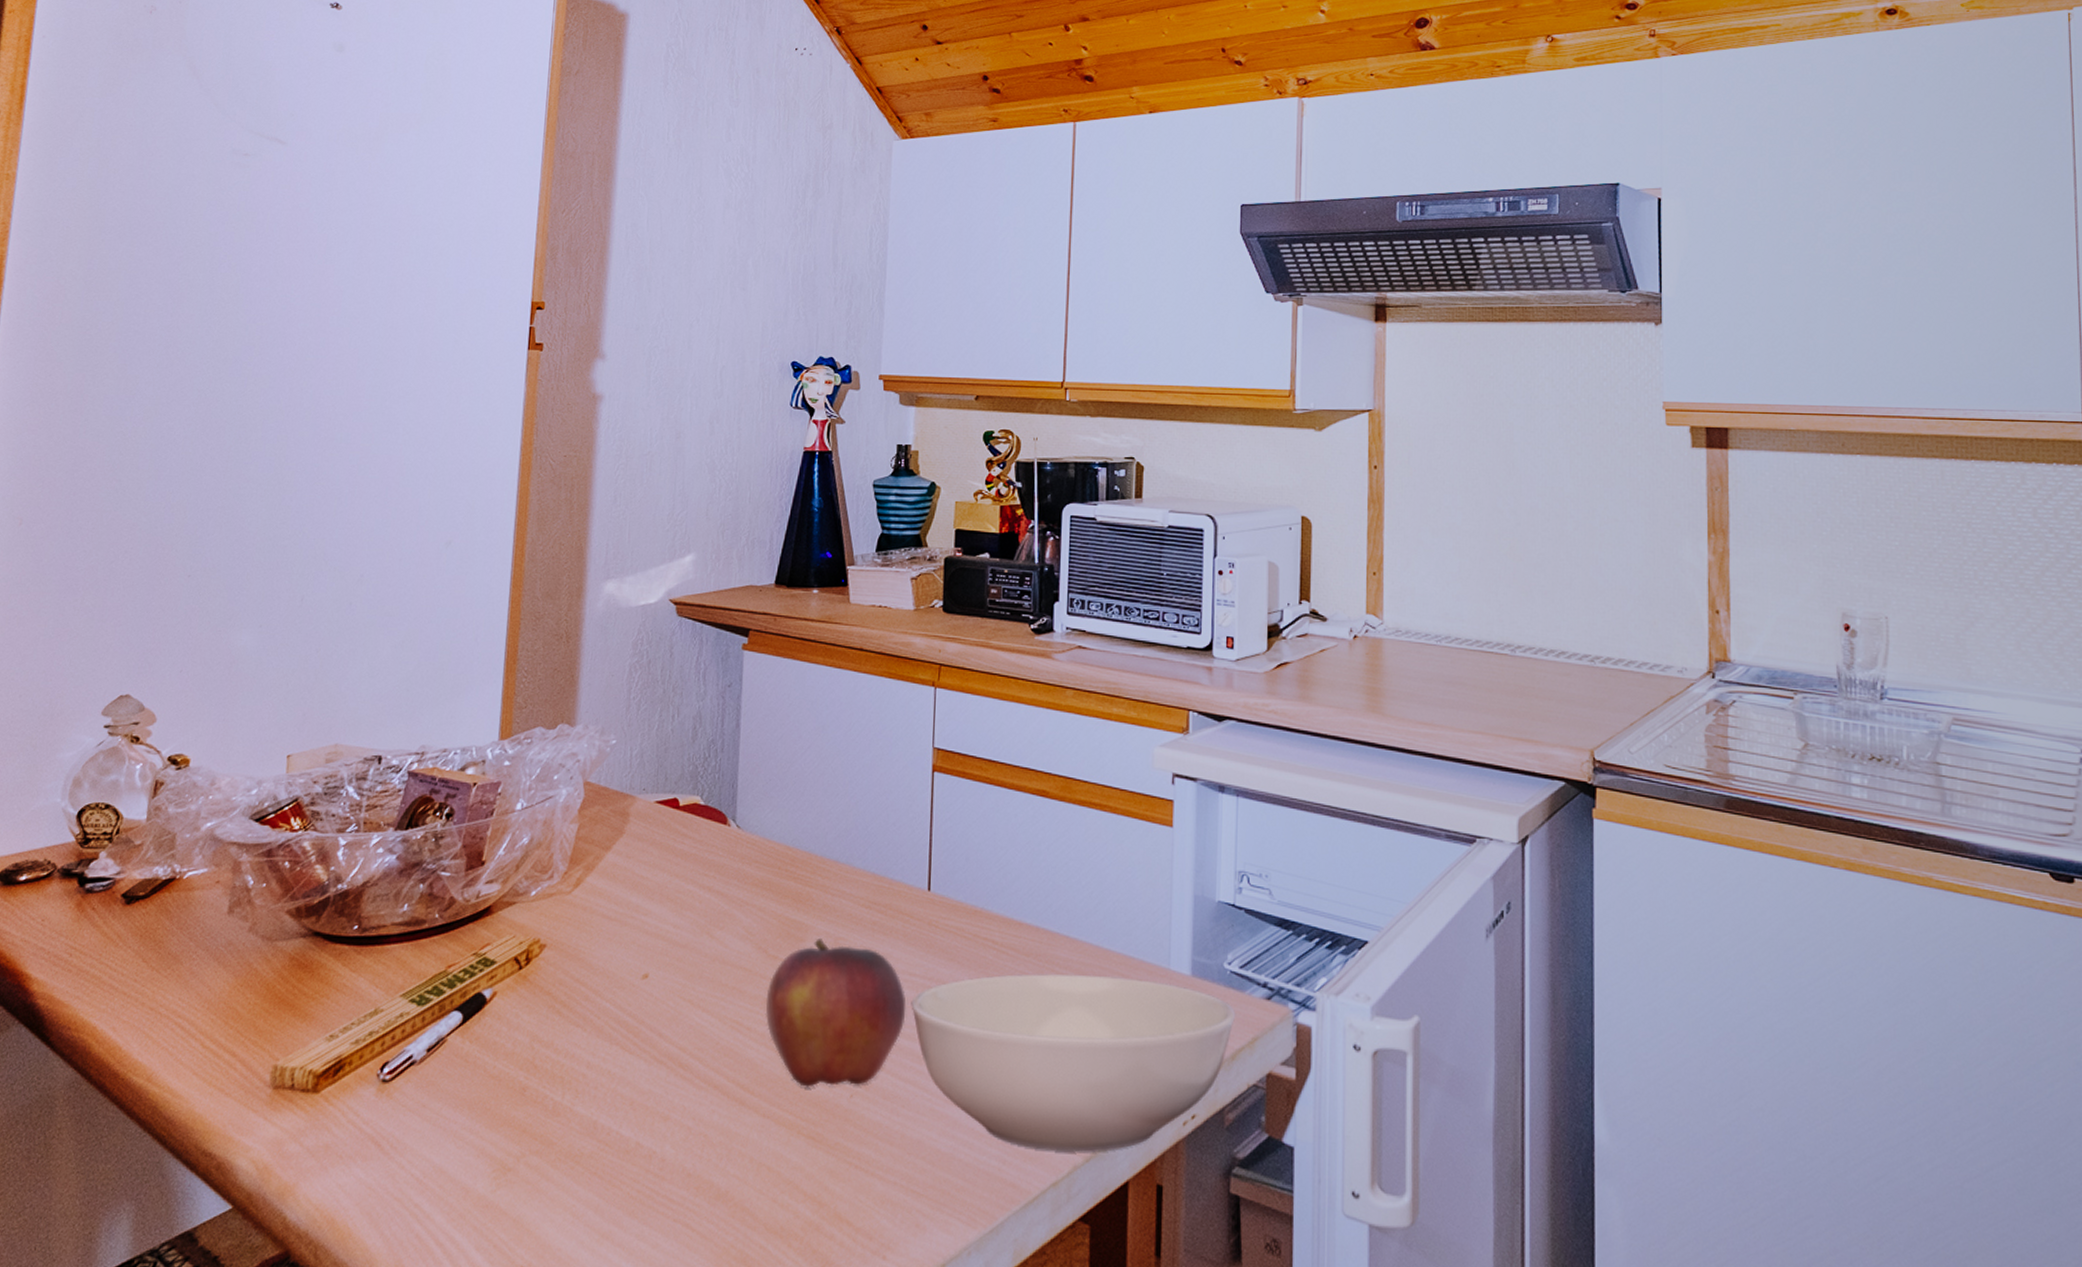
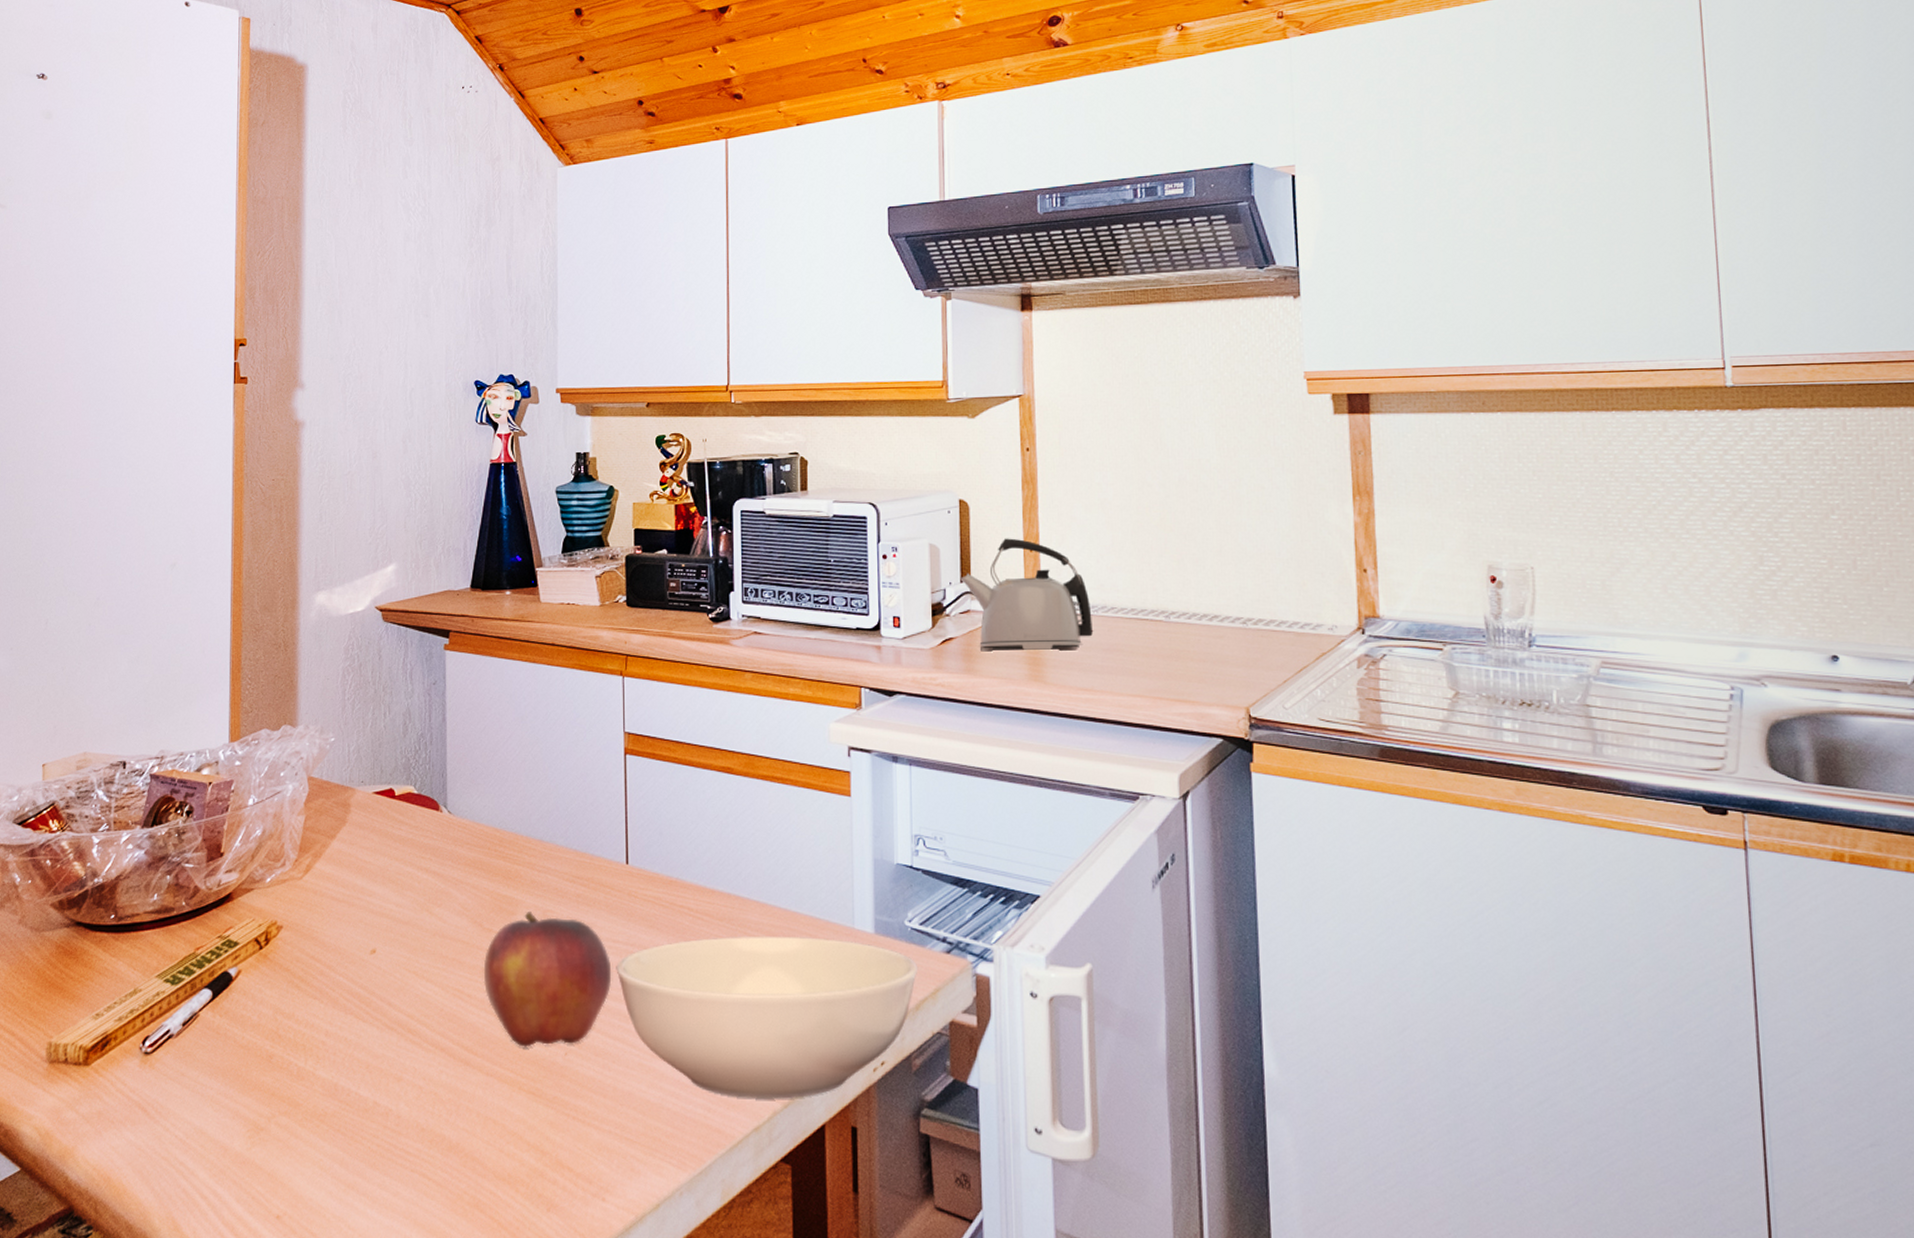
kettle: none [1299,559,1436,683] -> present [960,538,1094,653]

